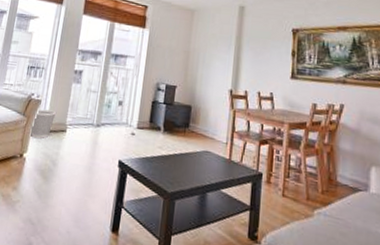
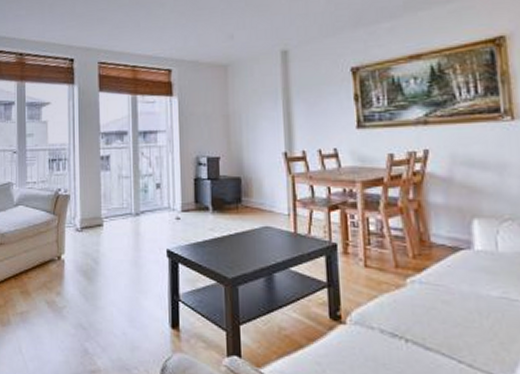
wastebasket: present [30,108,57,139] -> none [64,204,89,238]

